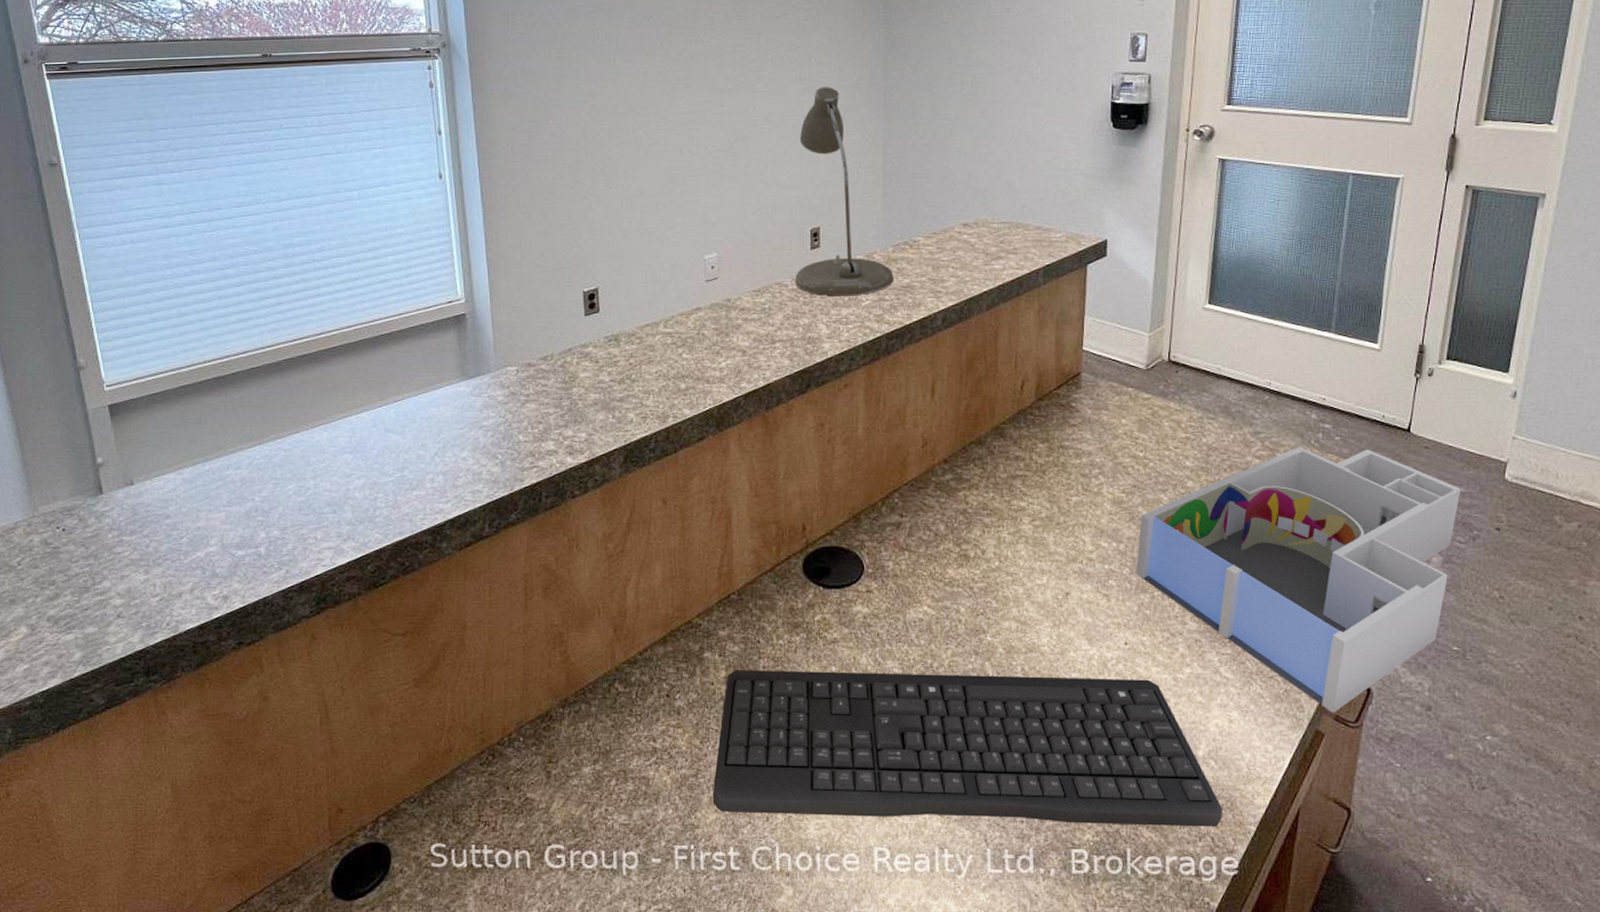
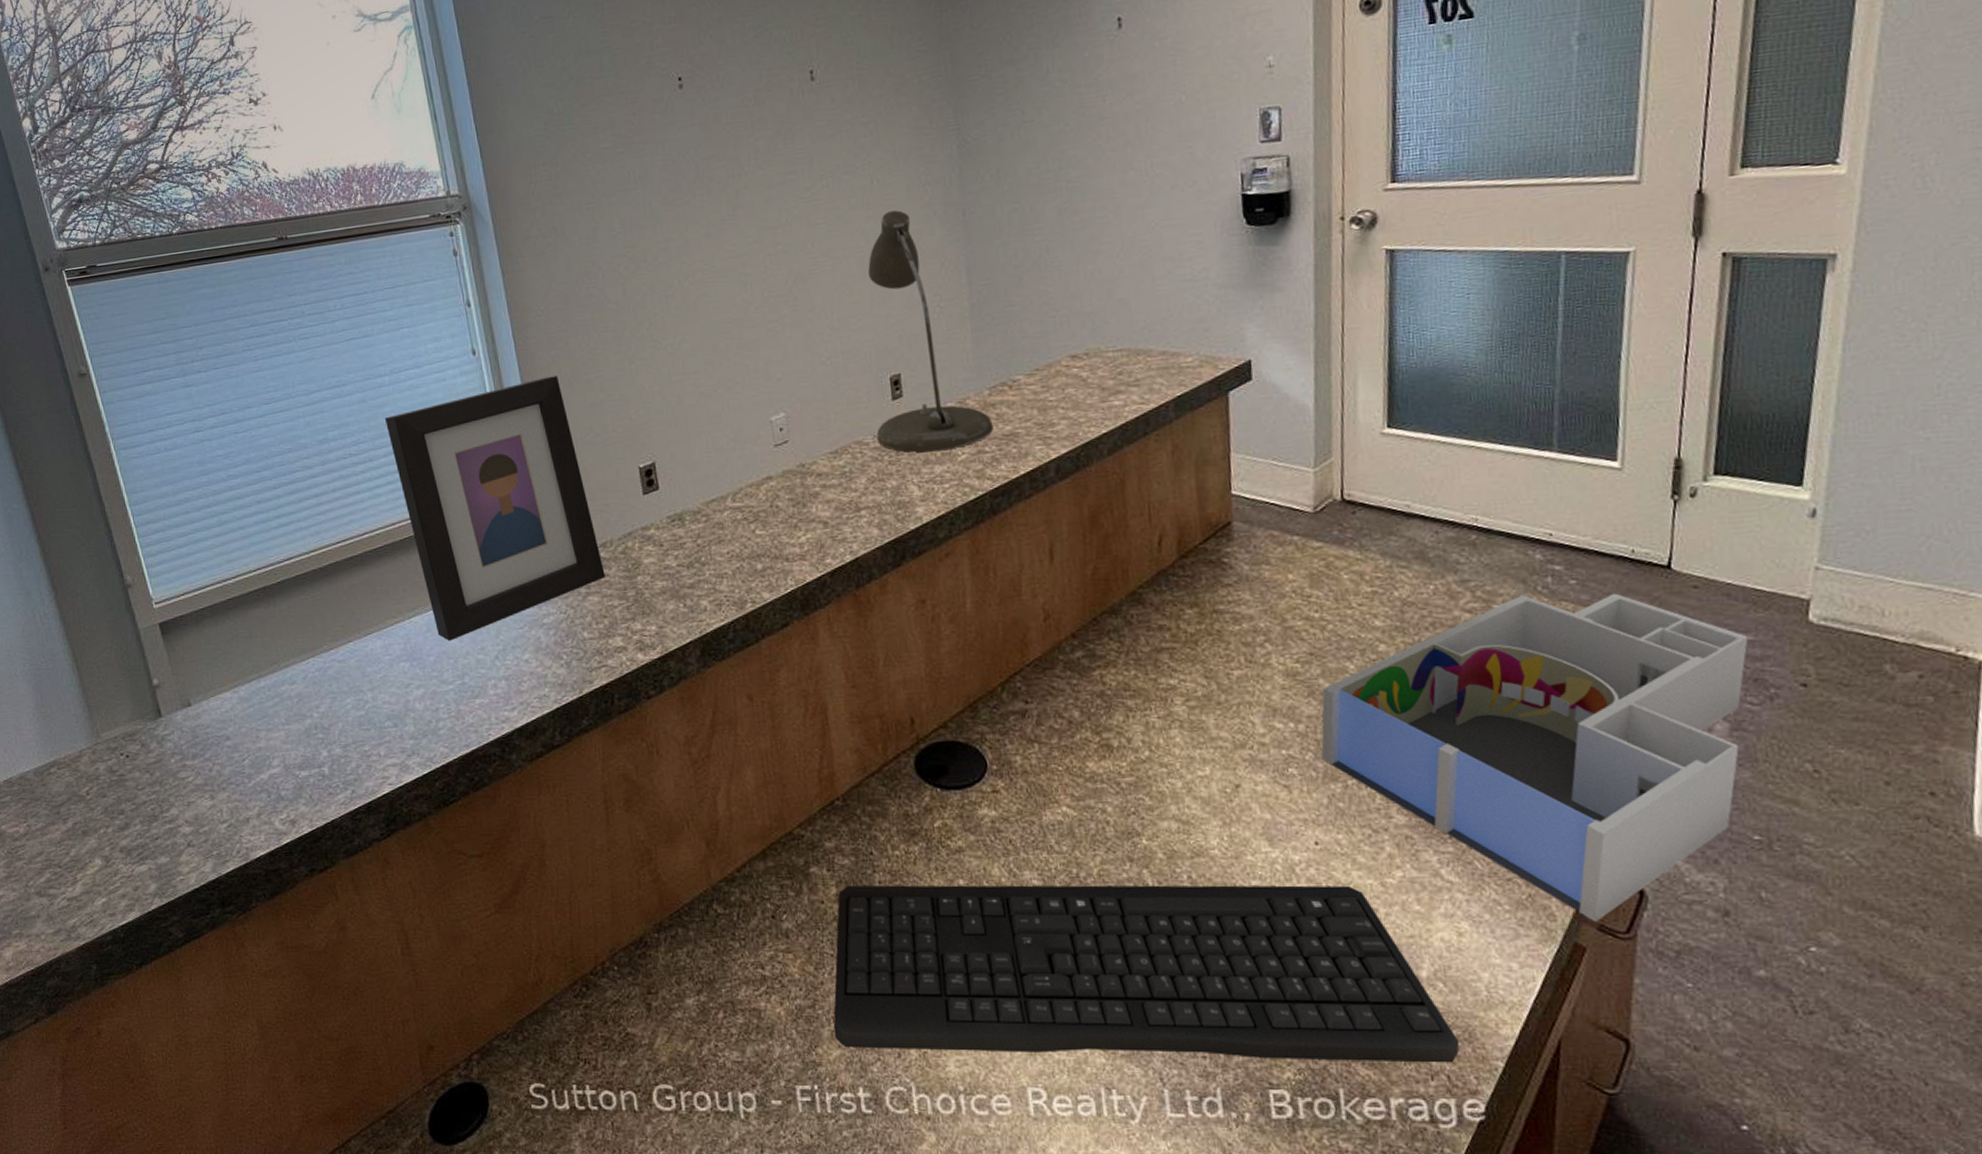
picture frame: none [350,204,544,437] -> present [384,376,606,641]

